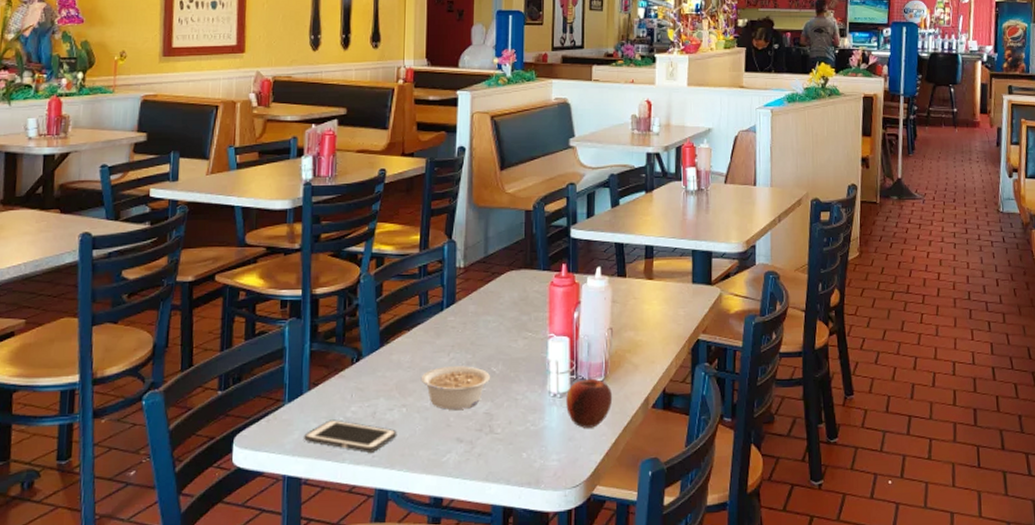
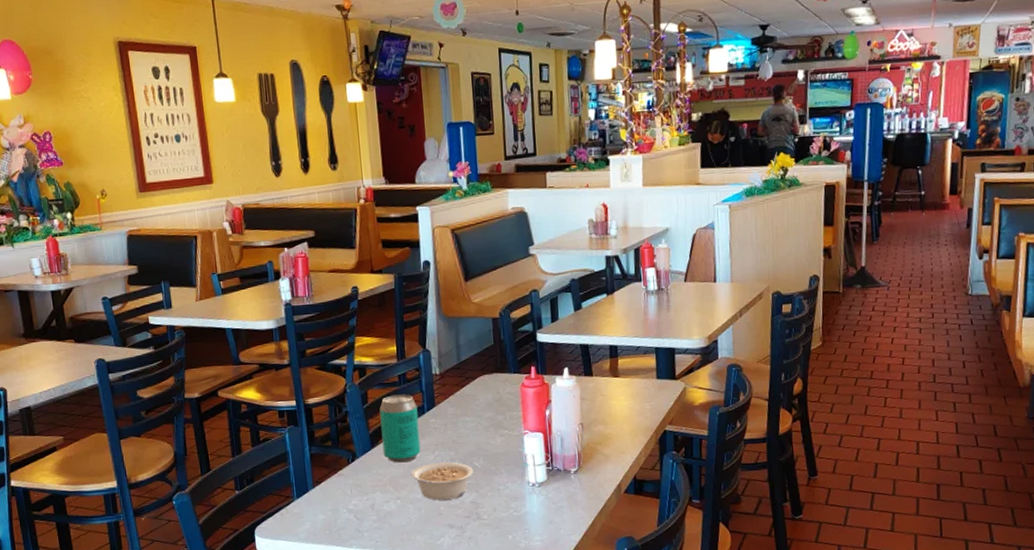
cell phone: present [304,419,397,453] -> none [314,512,395,539]
beverage can: none [393,288,436,365] -> present [379,394,421,463]
apple: present [566,379,613,428] -> none [544,469,588,513]

